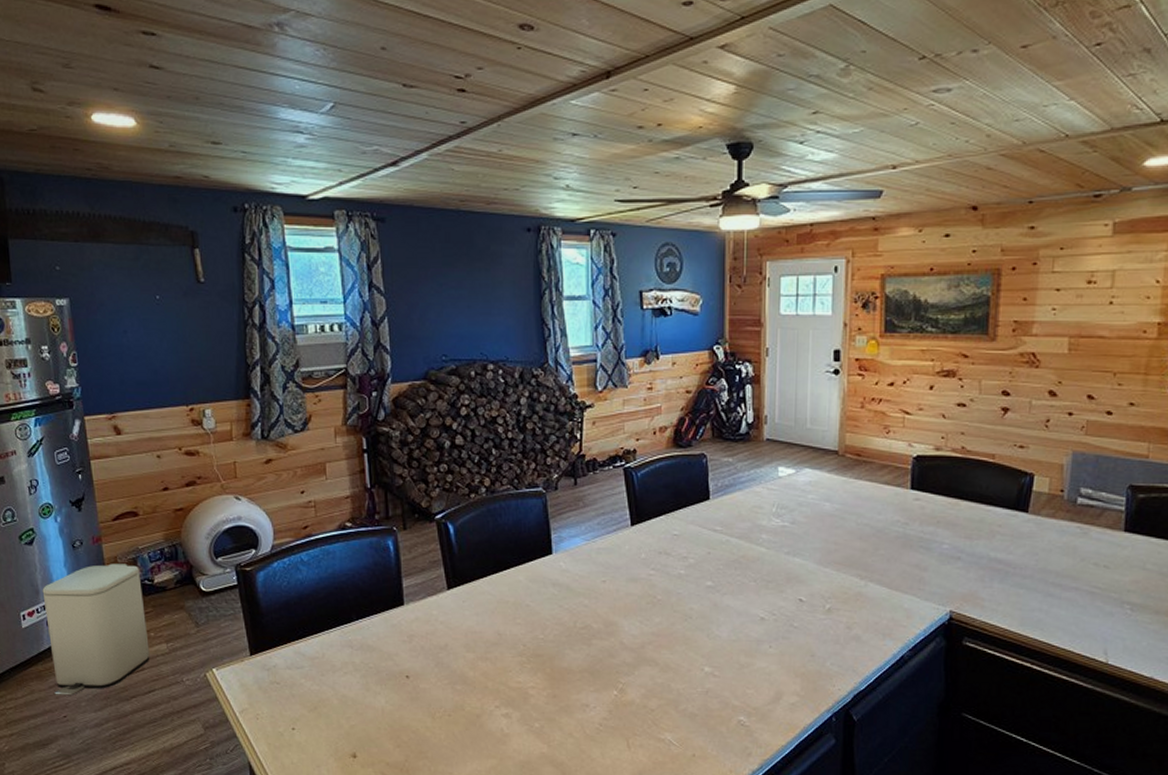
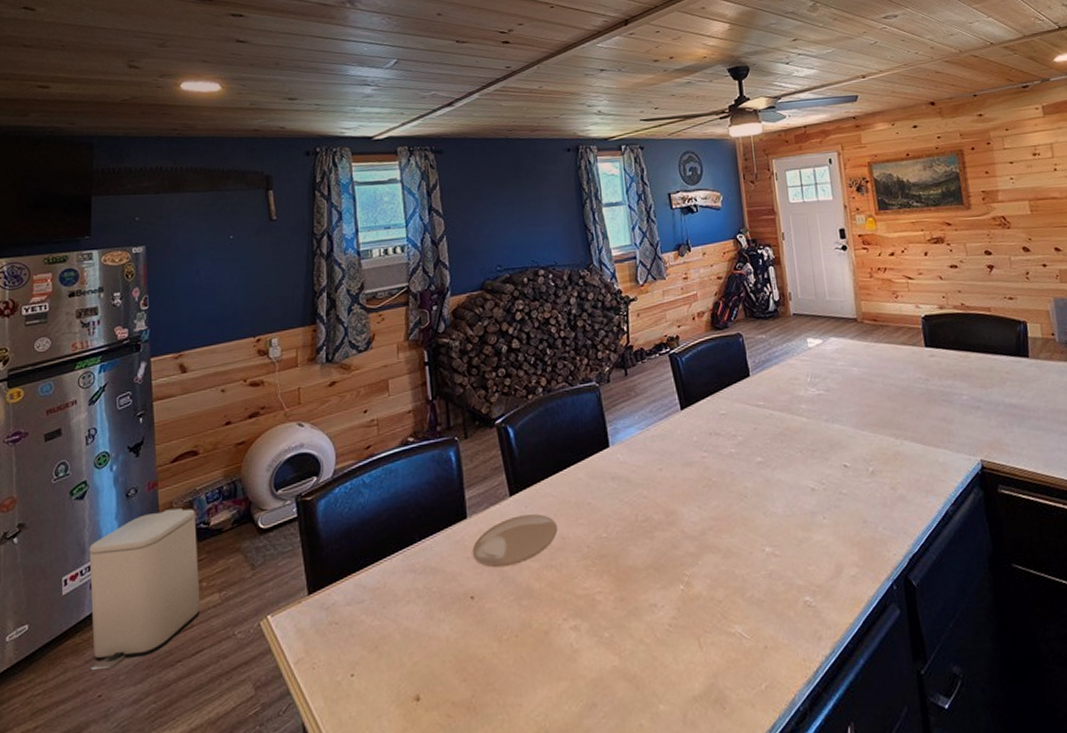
plate: none [408,608,495,654] -> present [472,514,558,568]

